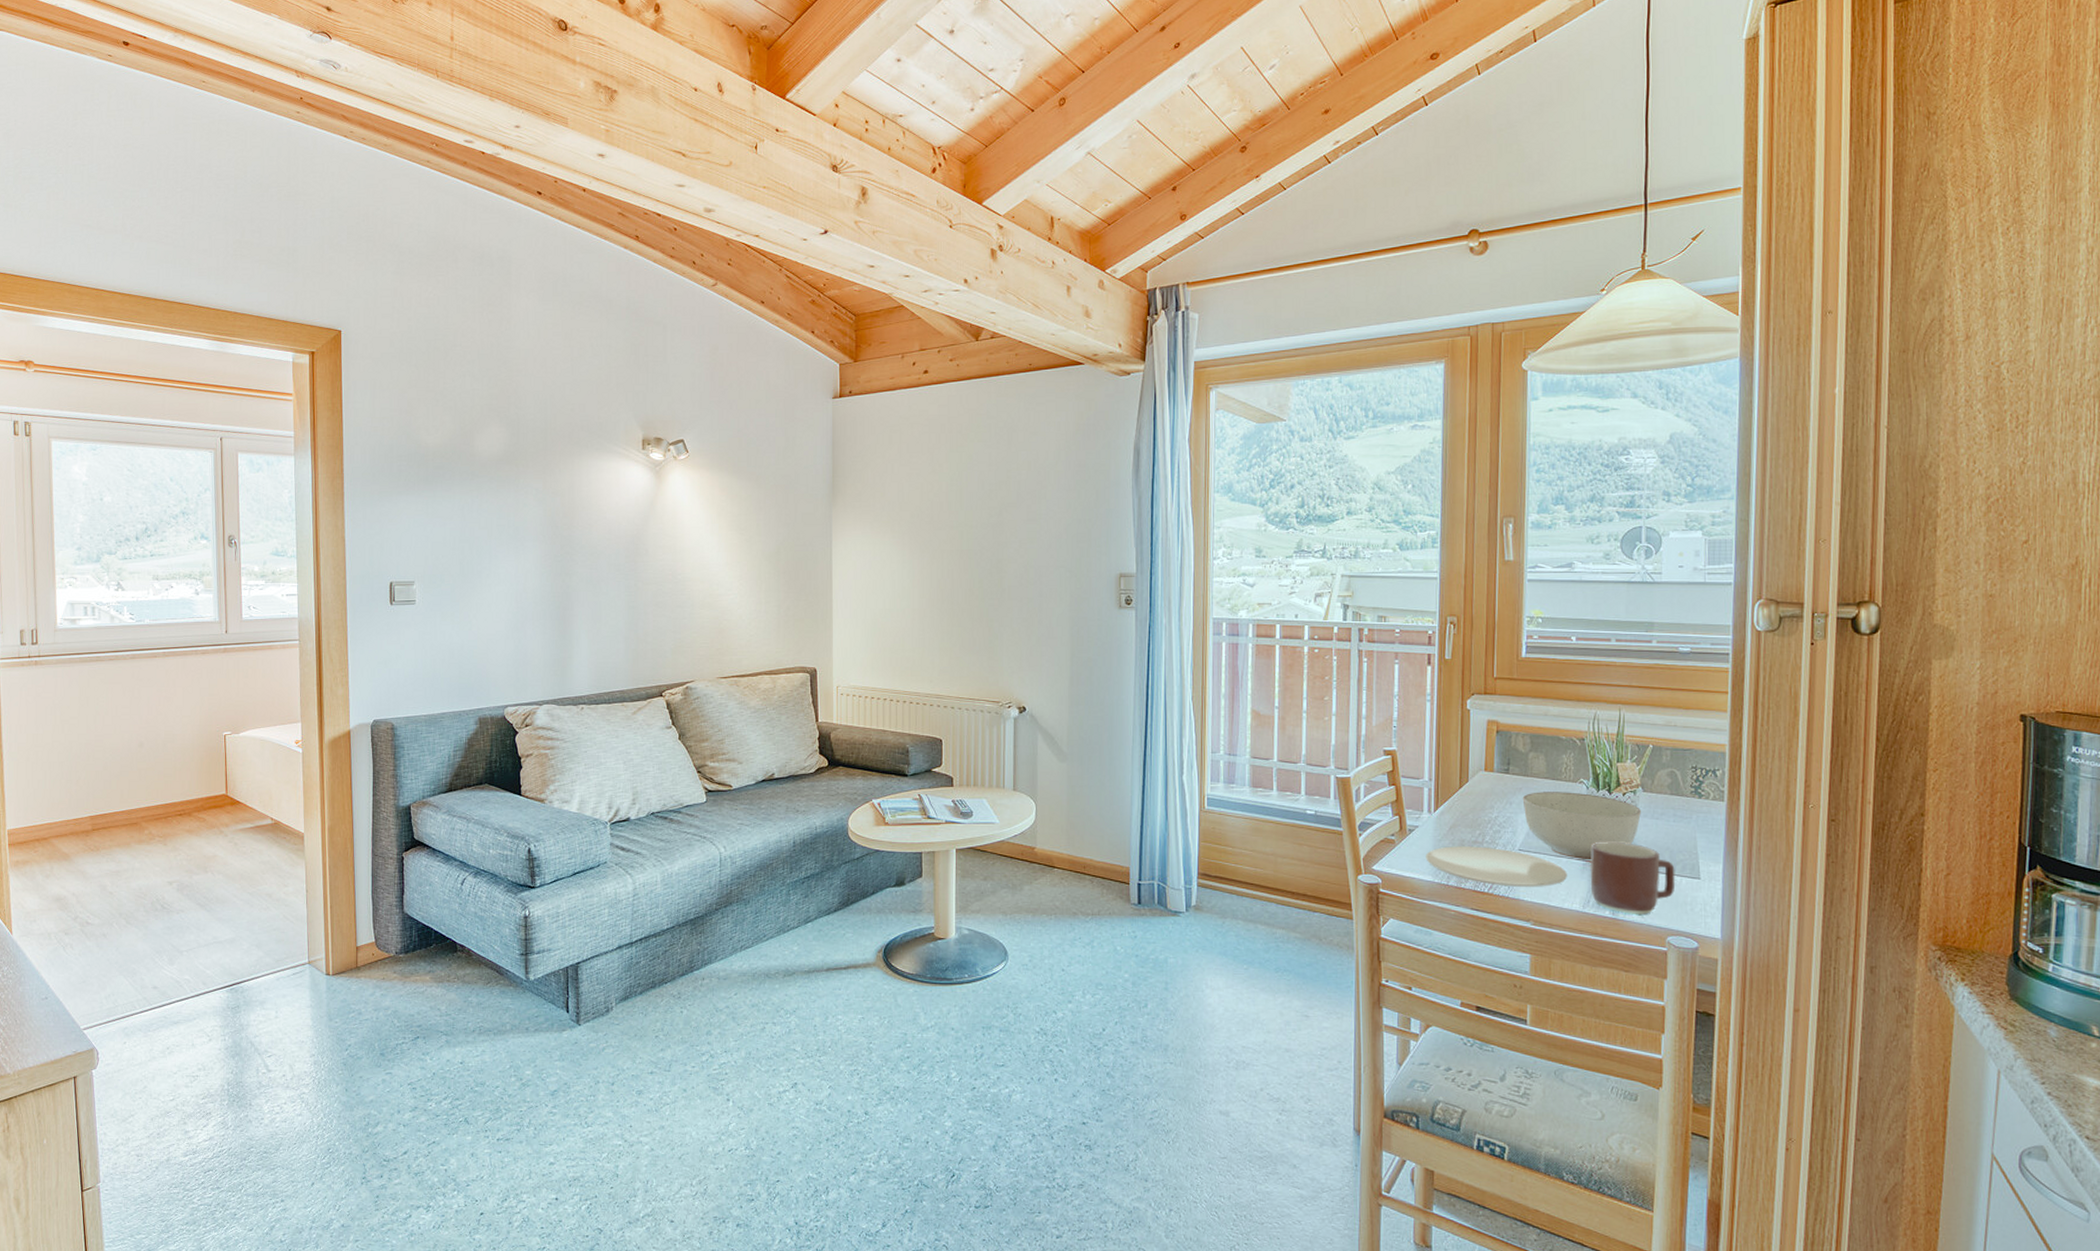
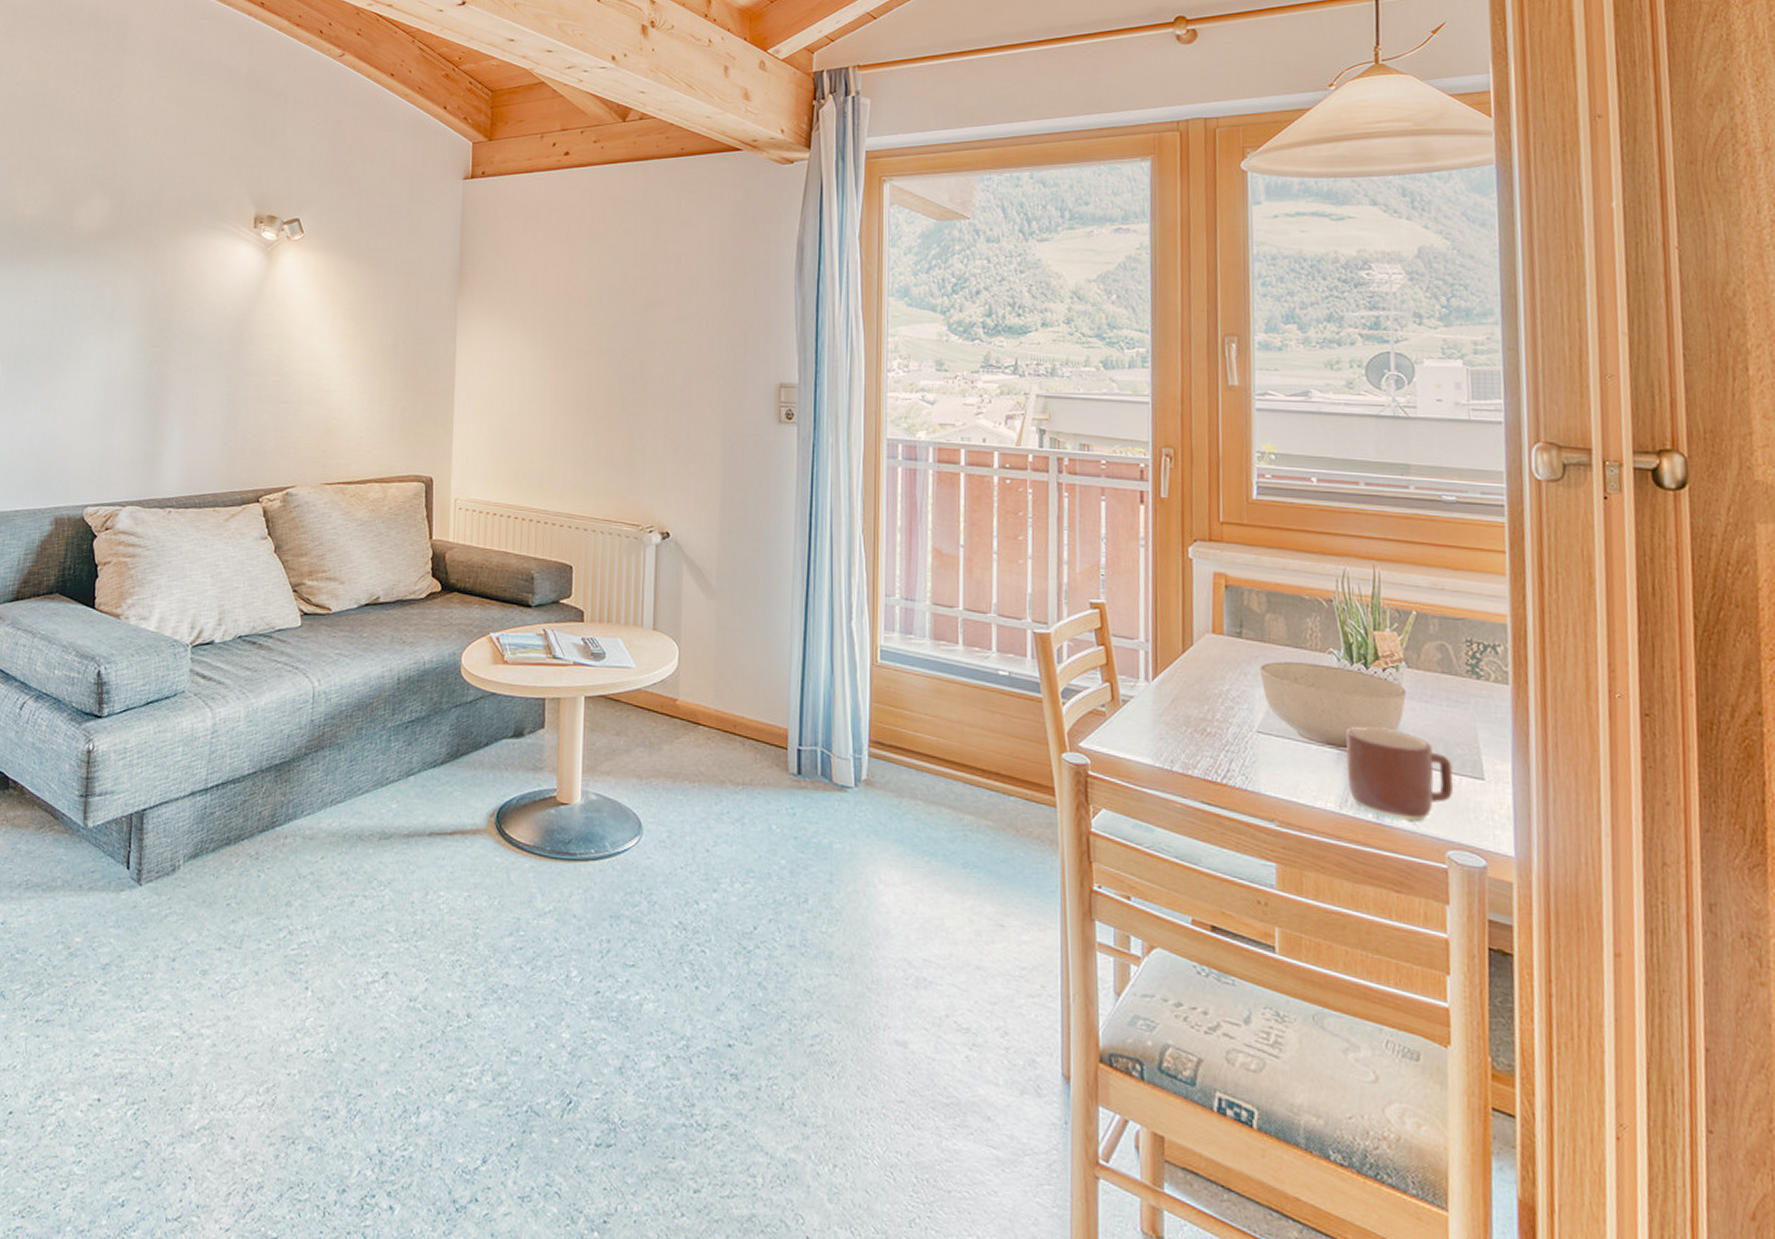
plate: present [1425,846,1567,888] -> none [1143,723,1318,780]

